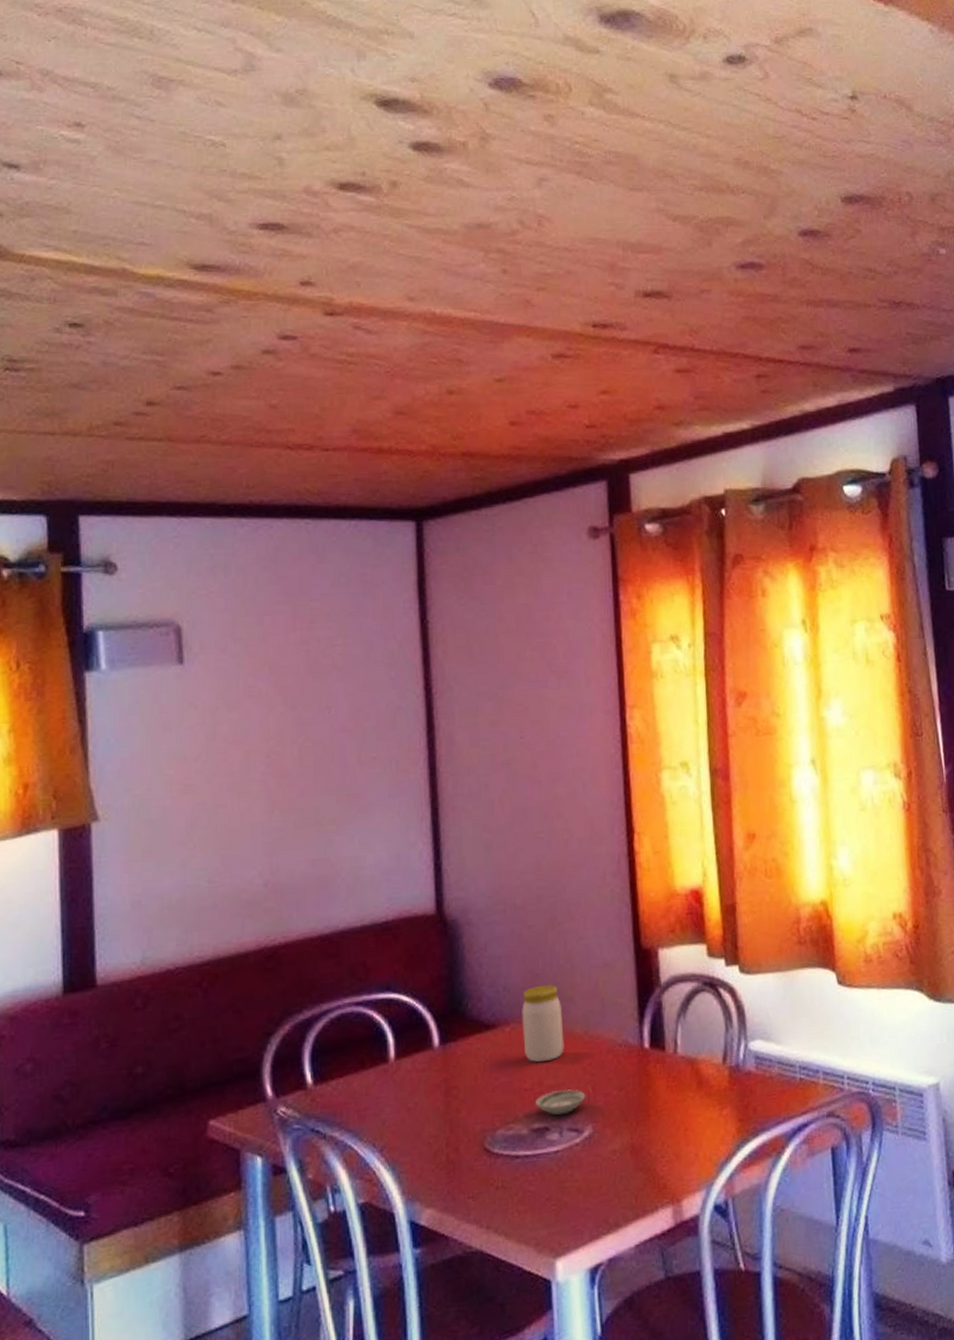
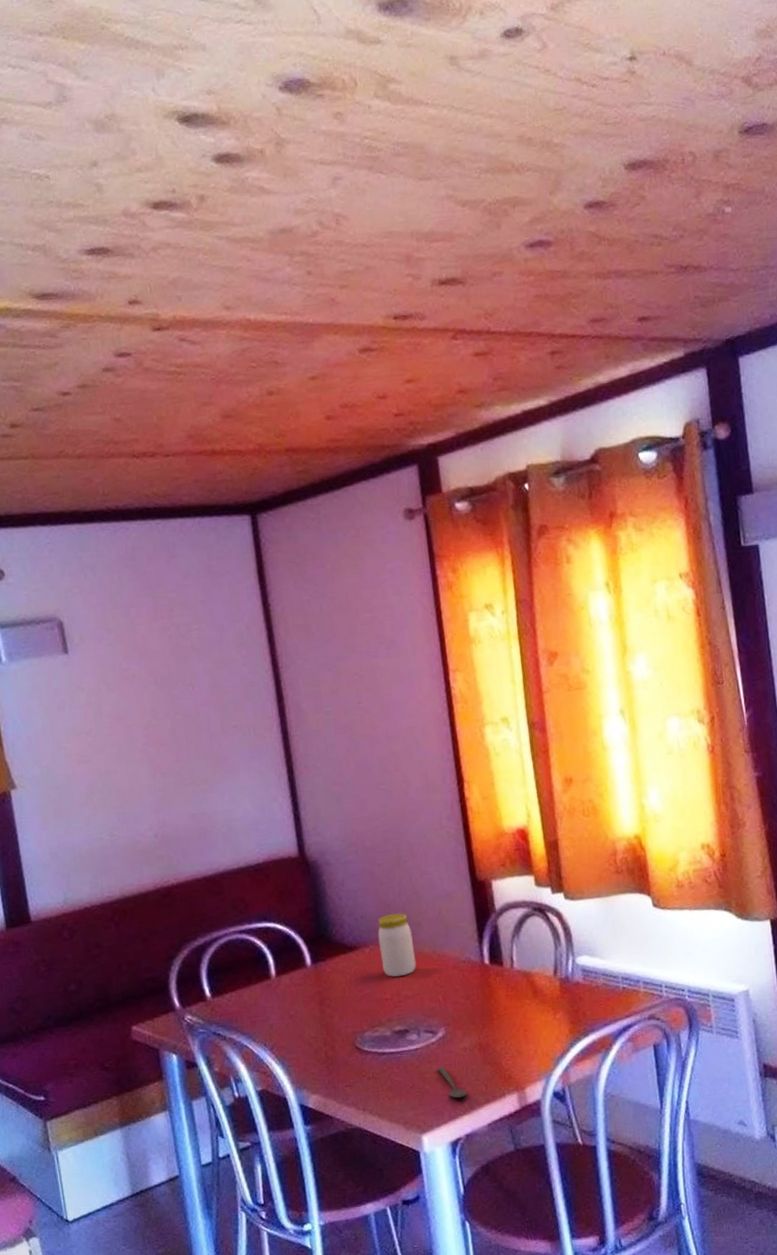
saucer: present [536,1089,586,1116] -> none [395,998,438,1020]
spoon: none [579,1173,614,1213] -> present [436,1066,468,1098]

